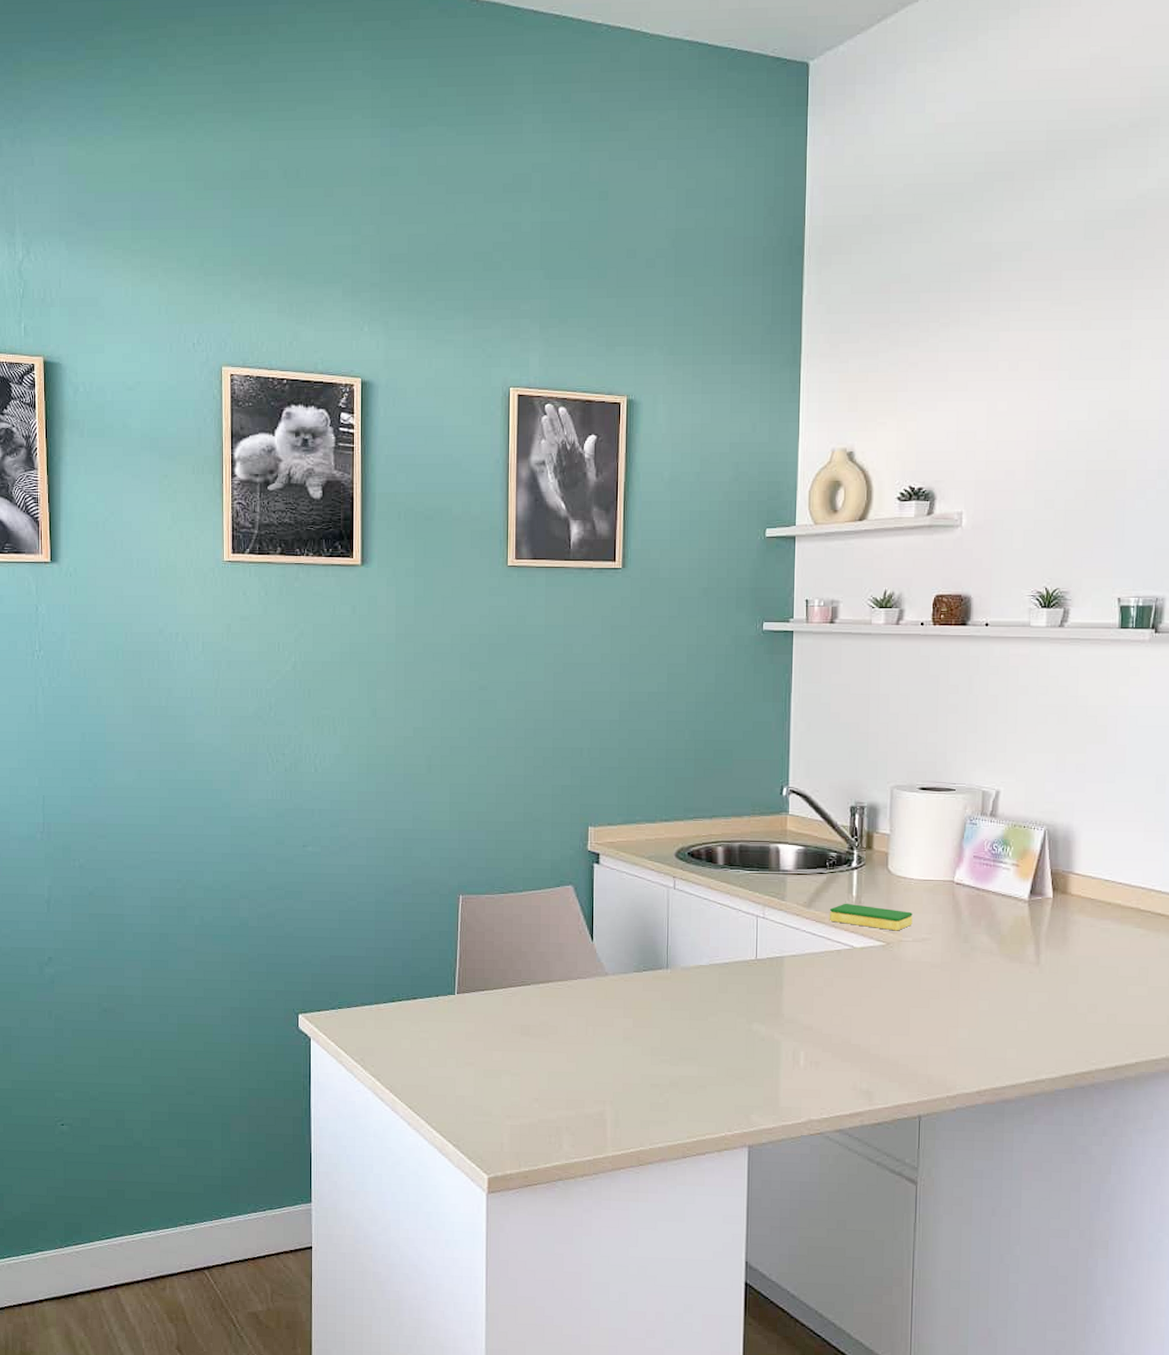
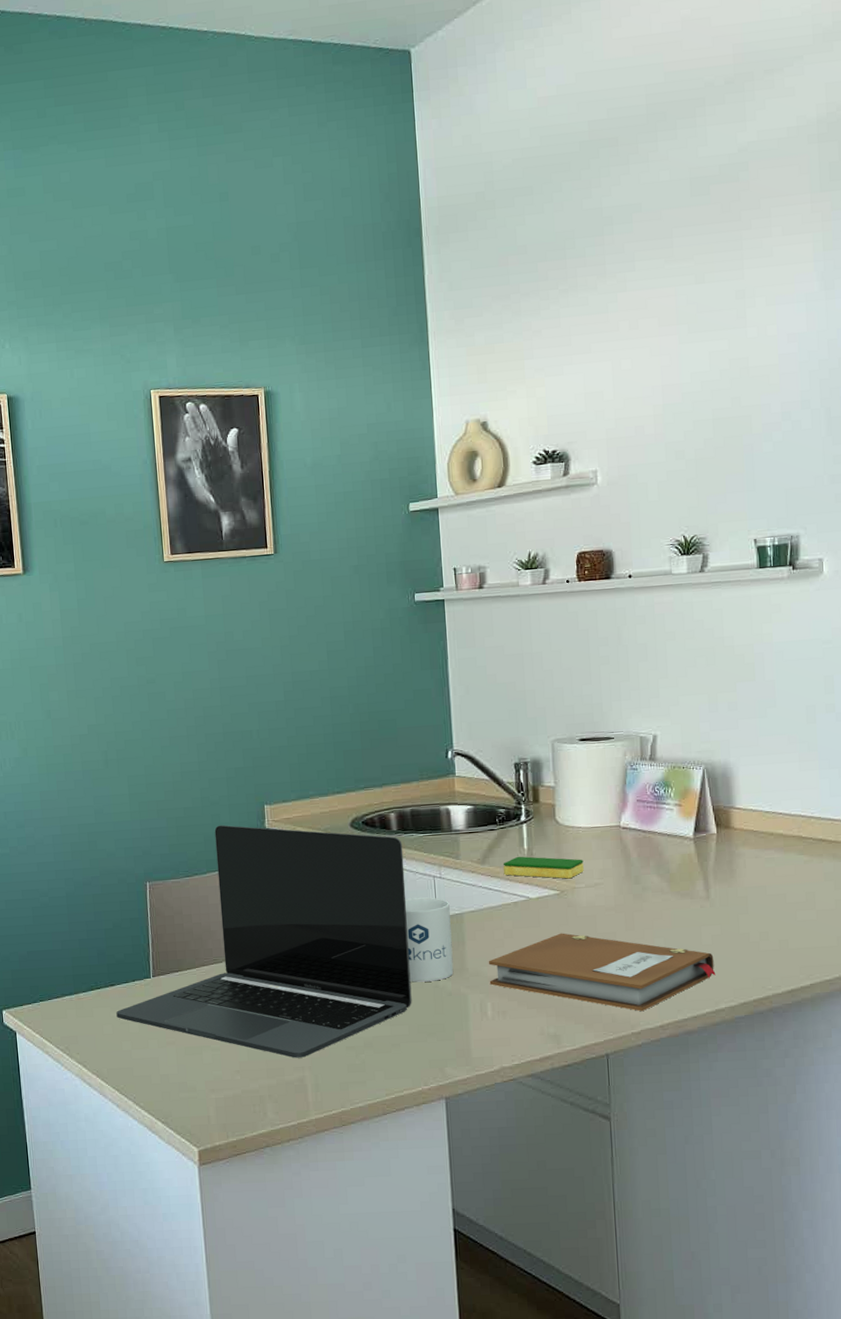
laptop: none [416,843,728,1091] -> present [116,825,412,1058]
mug: none [722,936,770,1024] -> present [405,897,454,983]
notebook: none [804,986,1039,1075] -> present [488,933,716,1012]

